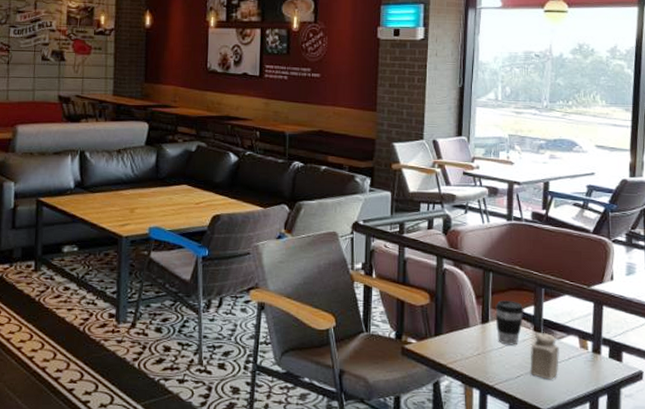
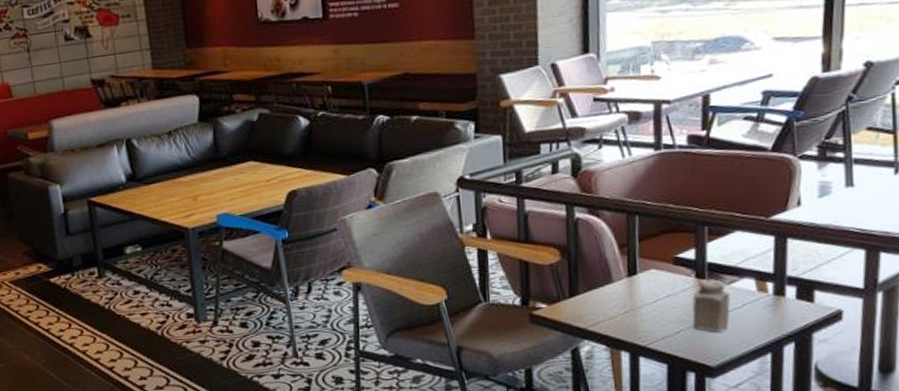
coffee cup: present [495,300,524,346] -> none [644,246,682,298]

